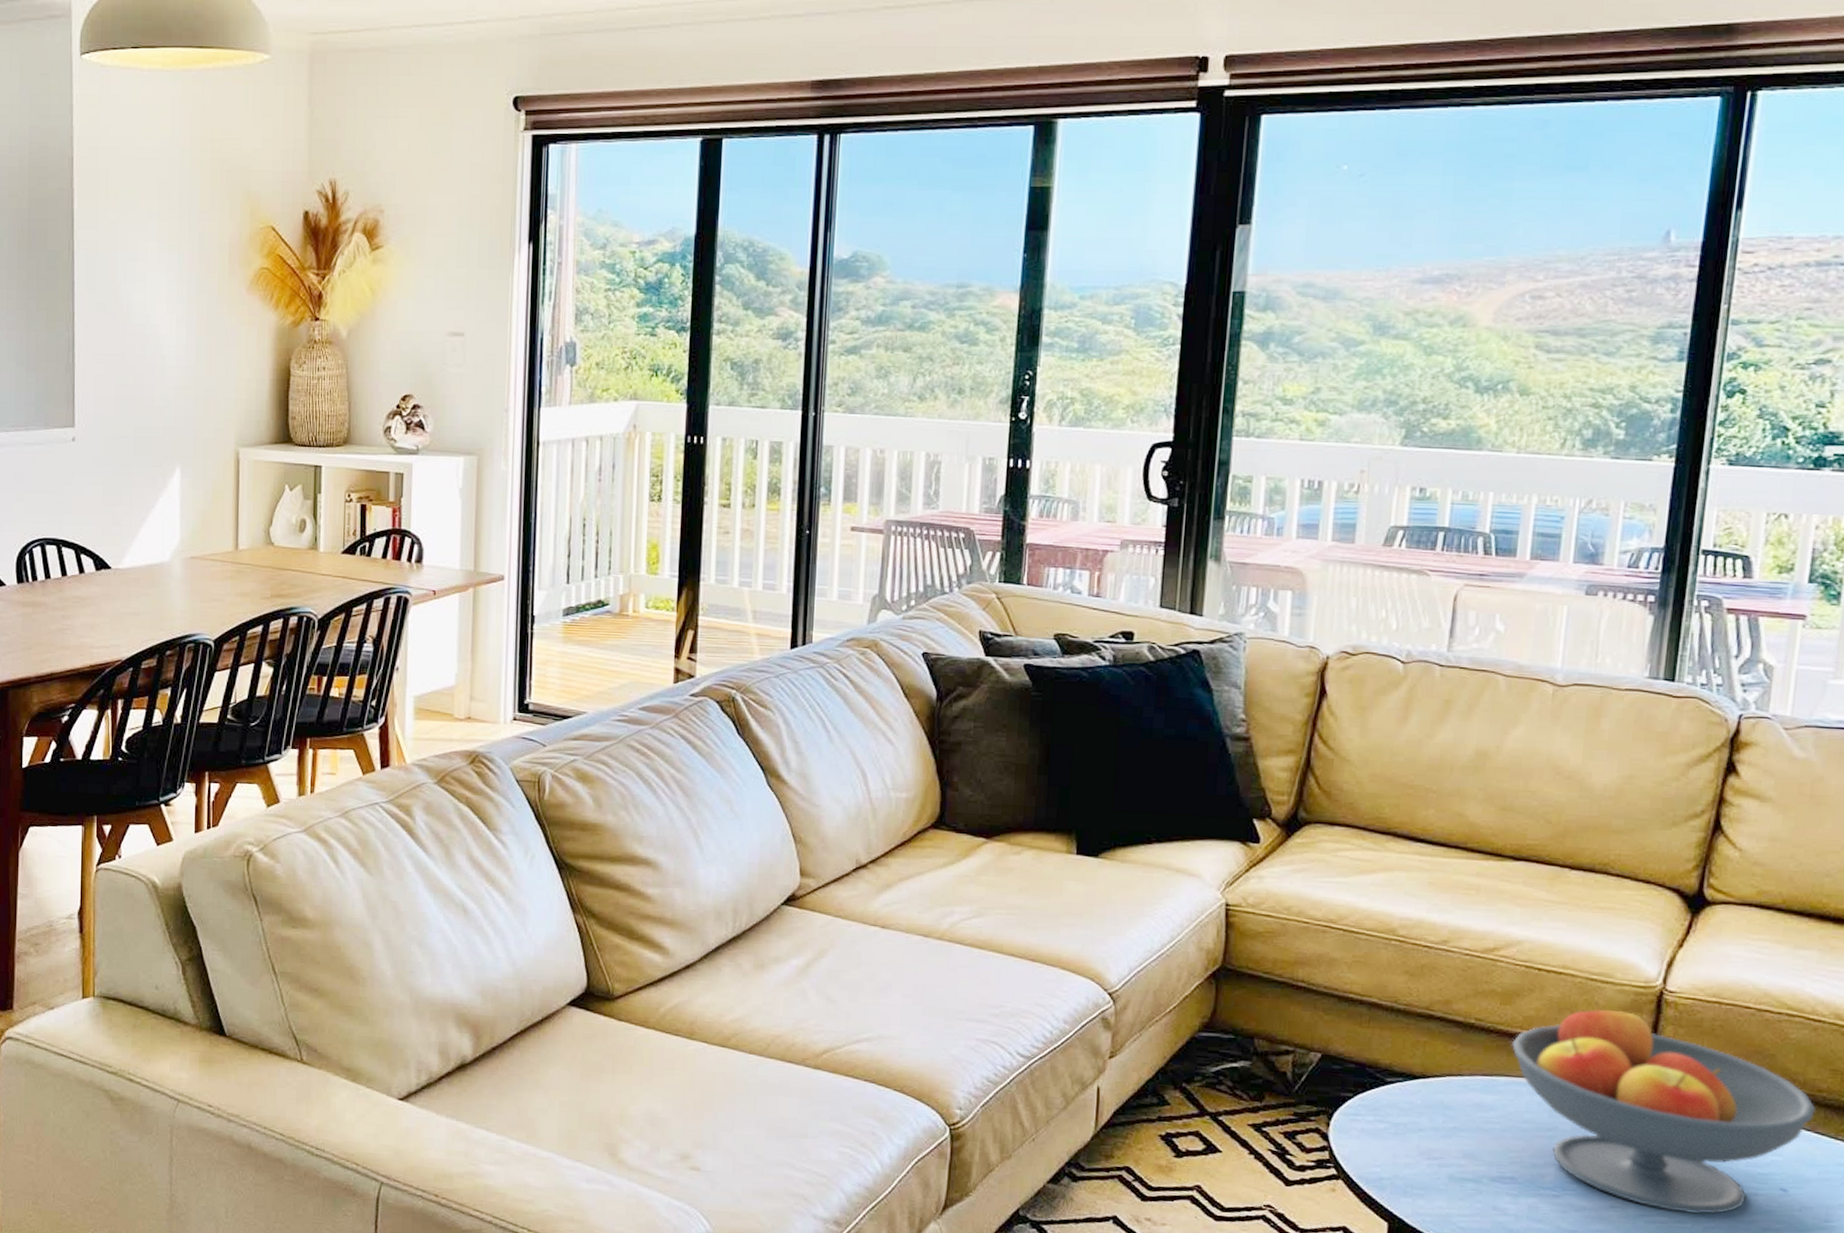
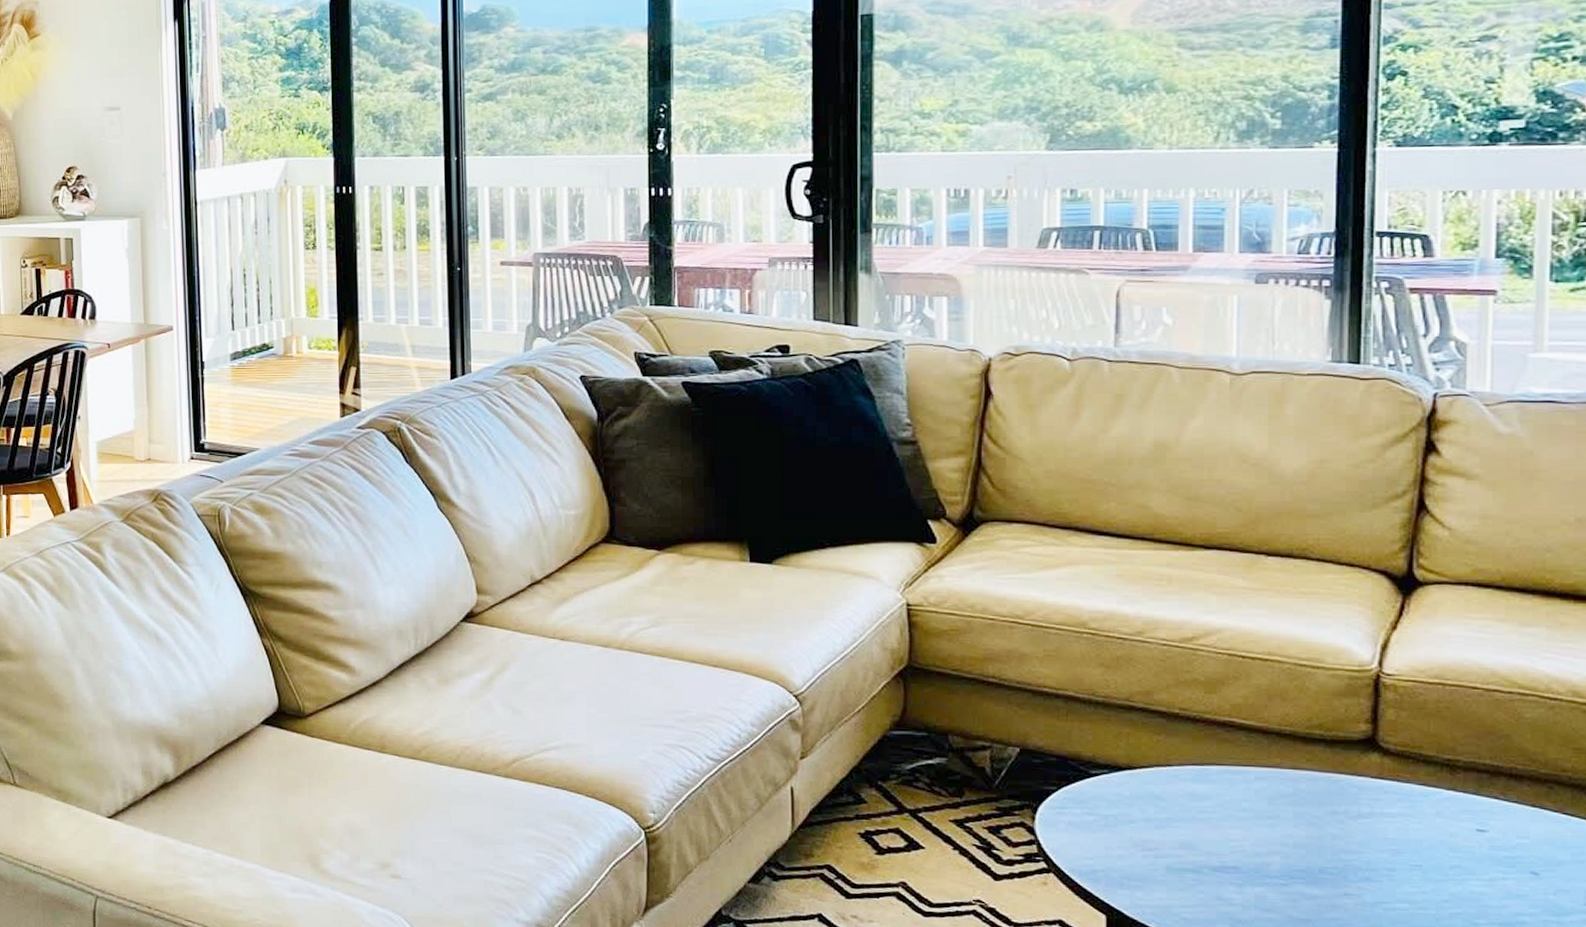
fruit bowl: present [1510,1000,1816,1215] -> none [1220,686,1561,901]

